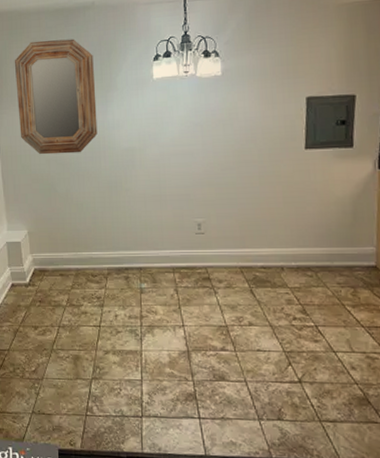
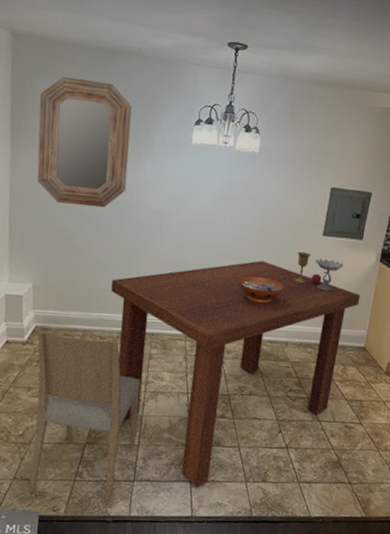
dining chair: none [37,273,139,441] -> present [28,331,141,505]
dining table: none [96,184,361,425] -> present [111,261,360,488]
decorative bowl: none [220,200,270,227] -> present [238,276,285,303]
goblet: none [280,169,334,208] -> present [294,251,343,291]

